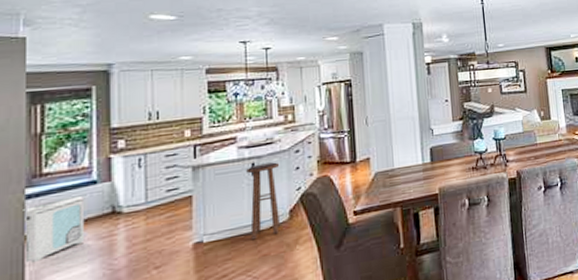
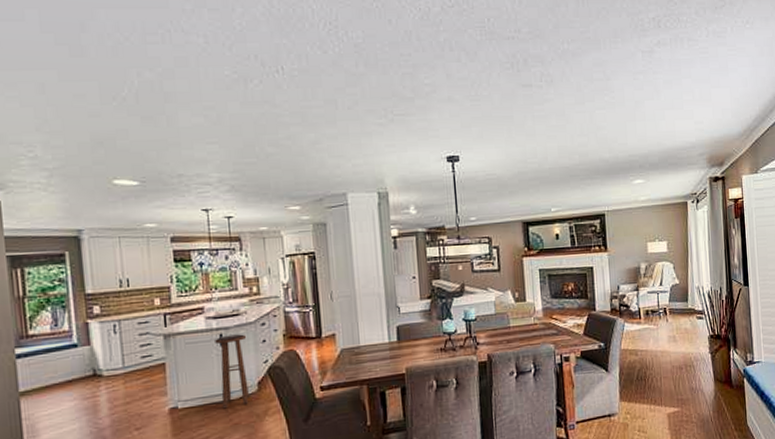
air purifier: present [23,195,85,264] -> none [15,357,72,418]

